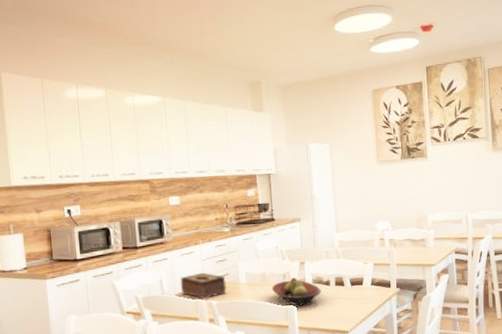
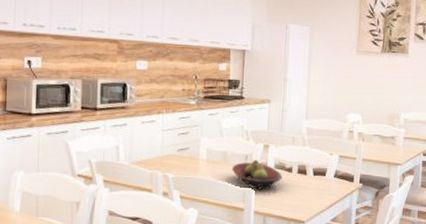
tissue box: present [180,272,227,299] -> none [137,143,185,171]

